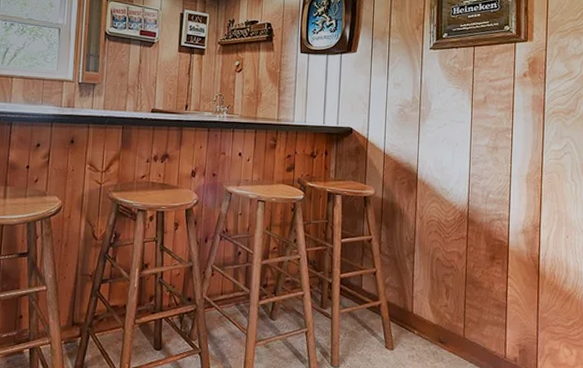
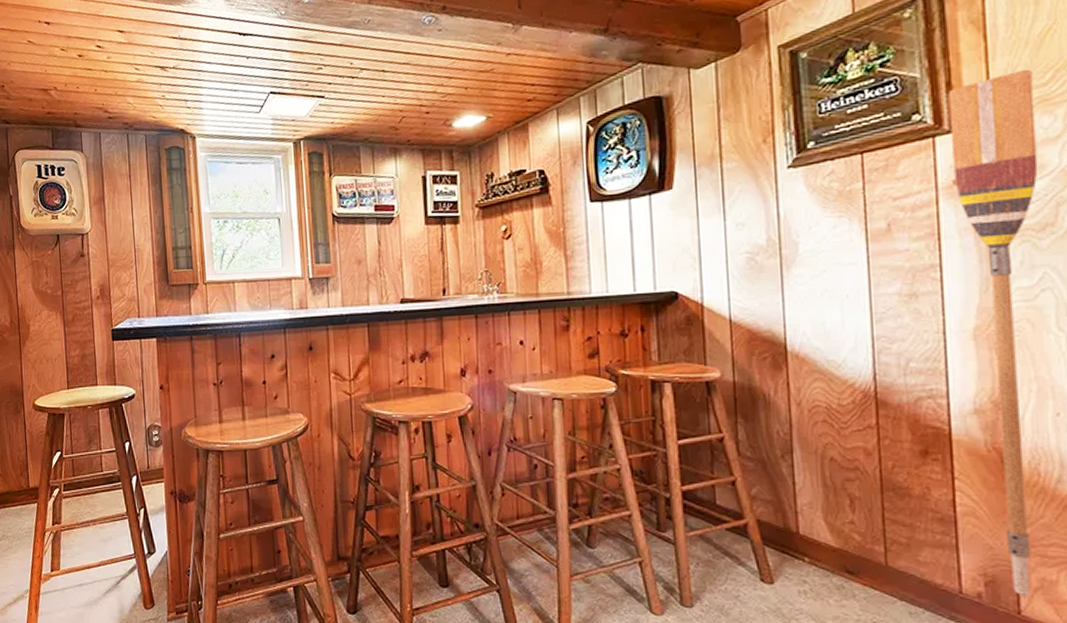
paddle: none [524,7,571,361] -> present [948,69,1038,597]

